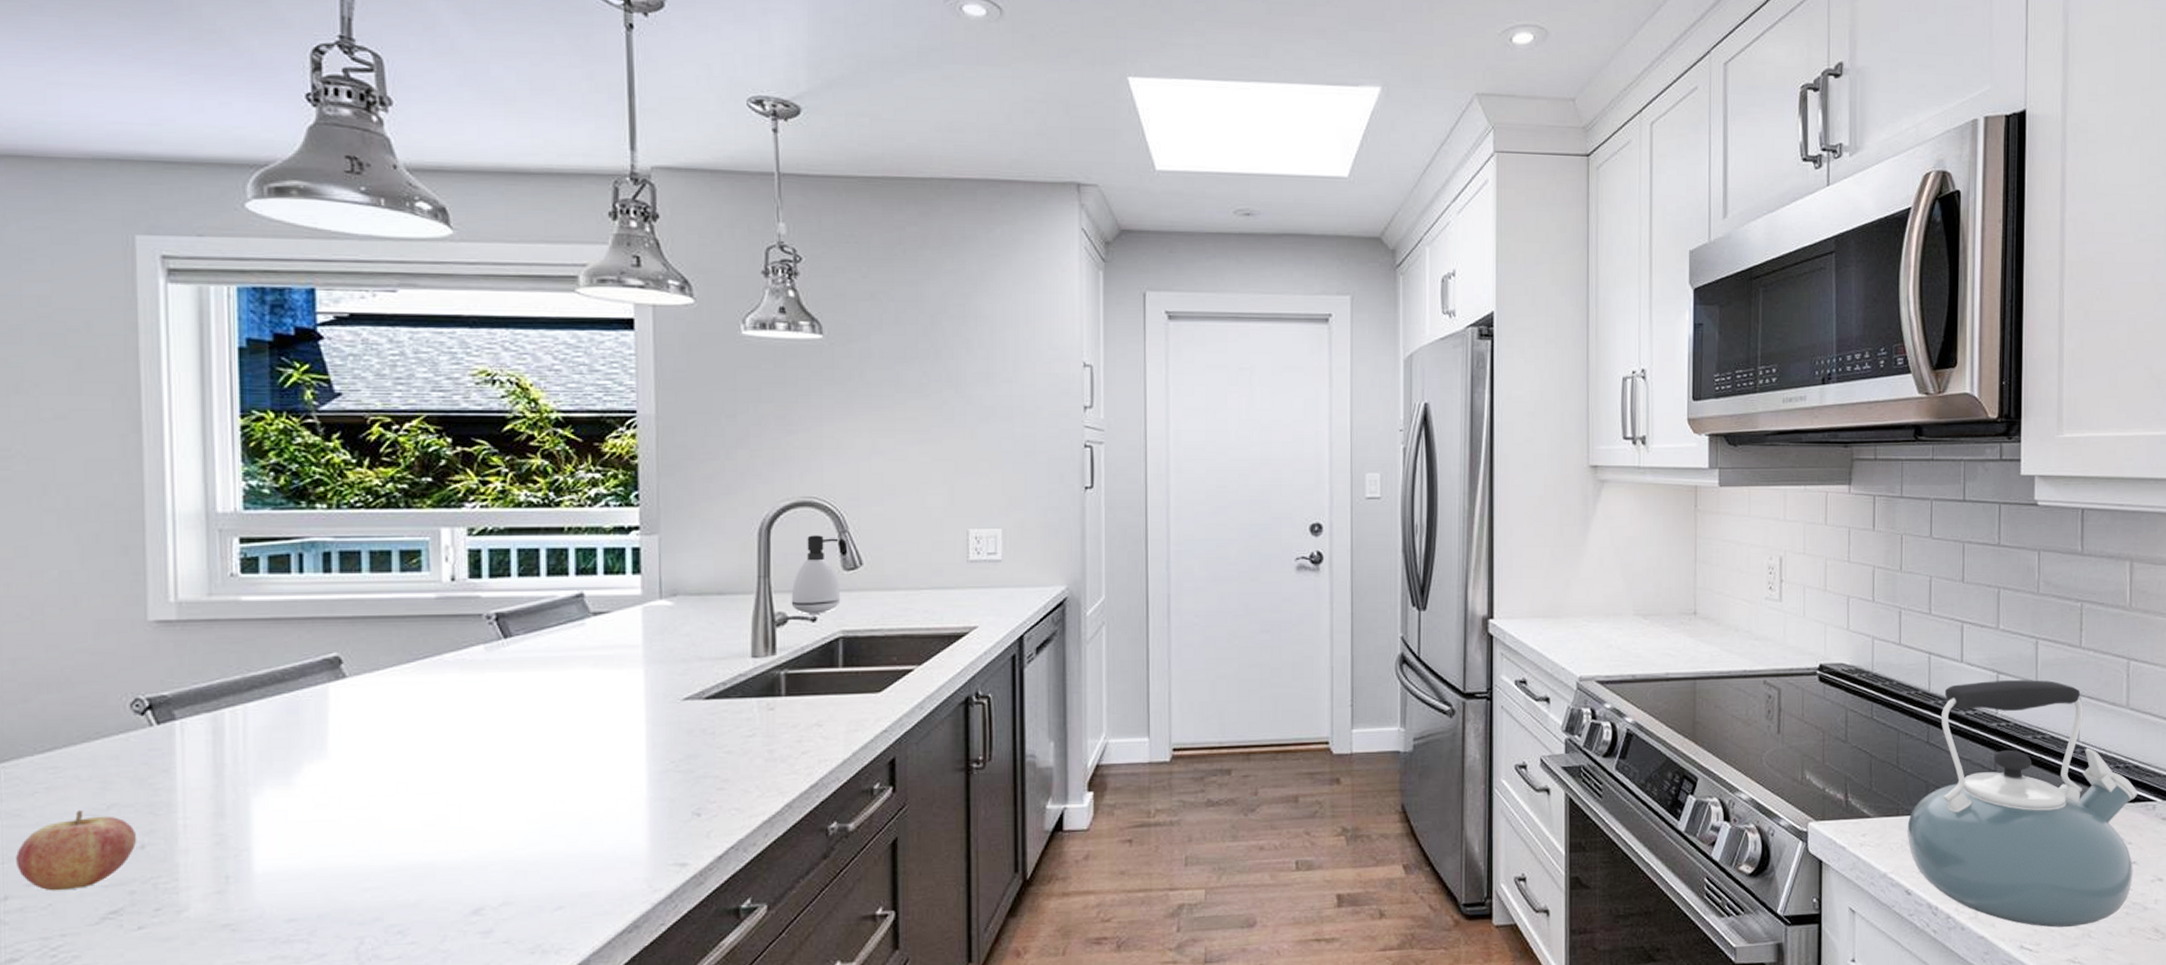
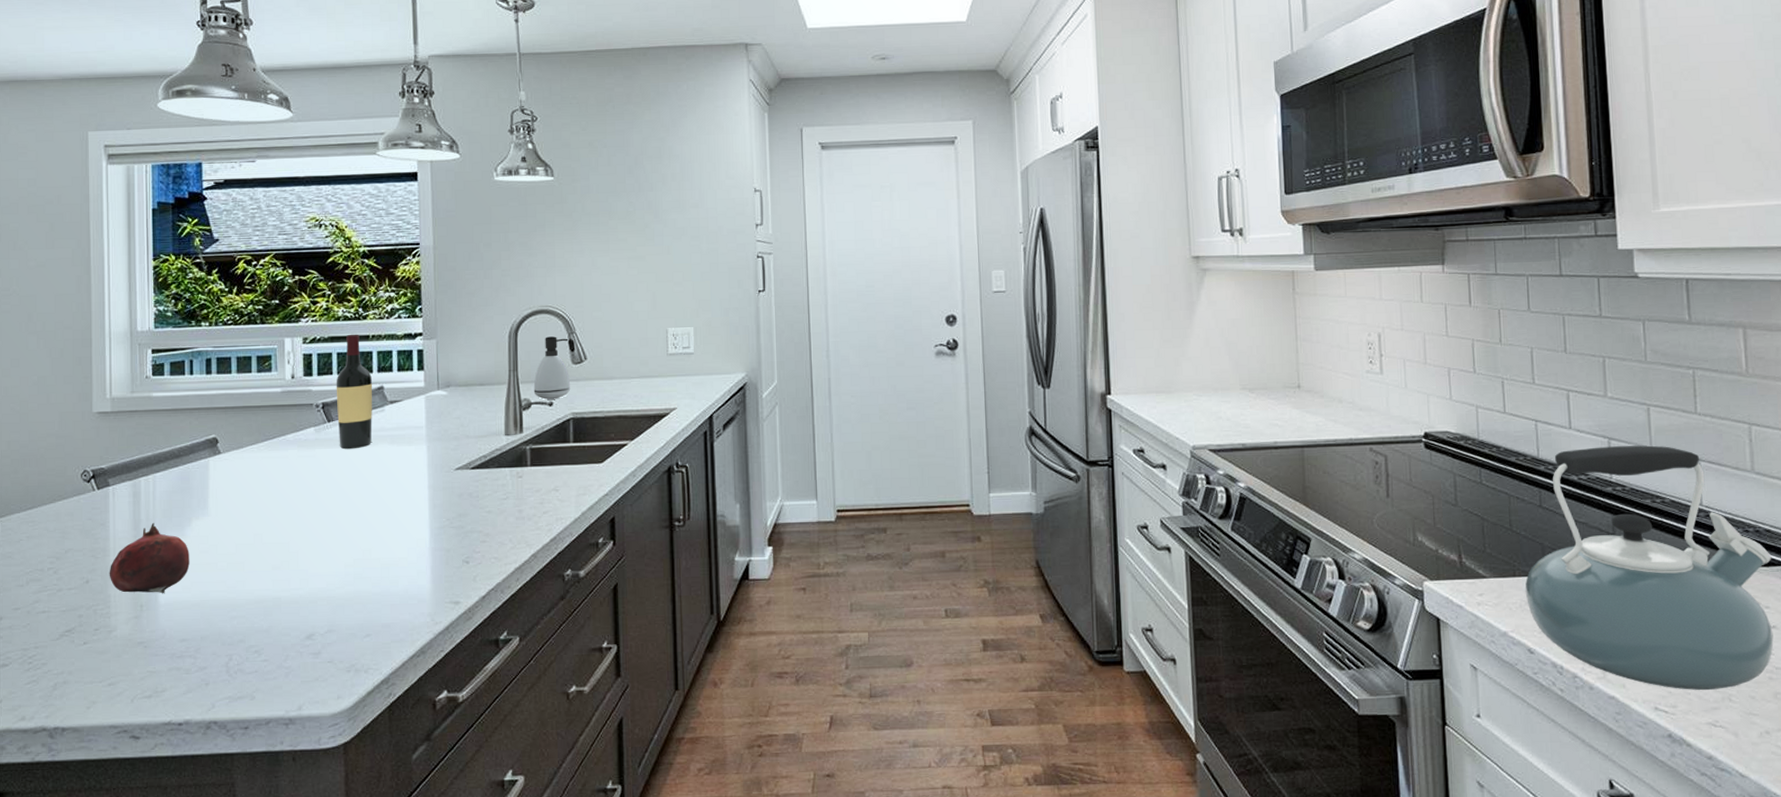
fruit: present [16,810,137,891] -> none [8,554,84,614]
fruit: none [176,768,300,861] -> present [109,523,190,593]
wine bottle: none [515,525,569,674] -> present [336,334,373,450]

